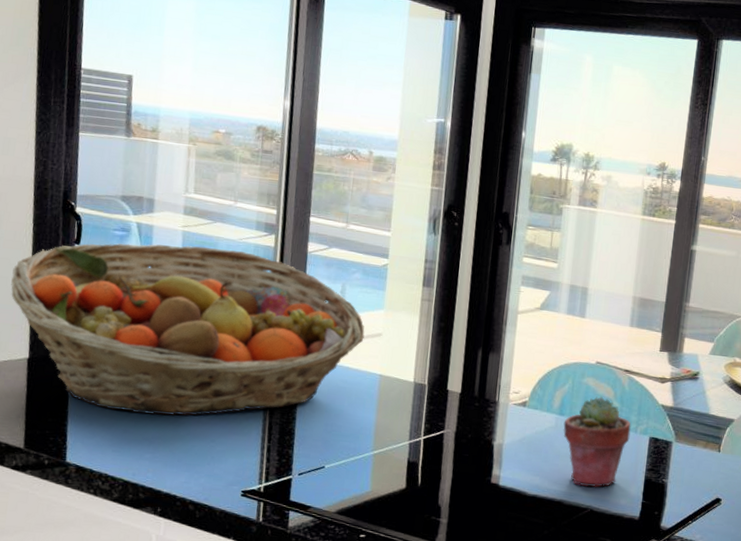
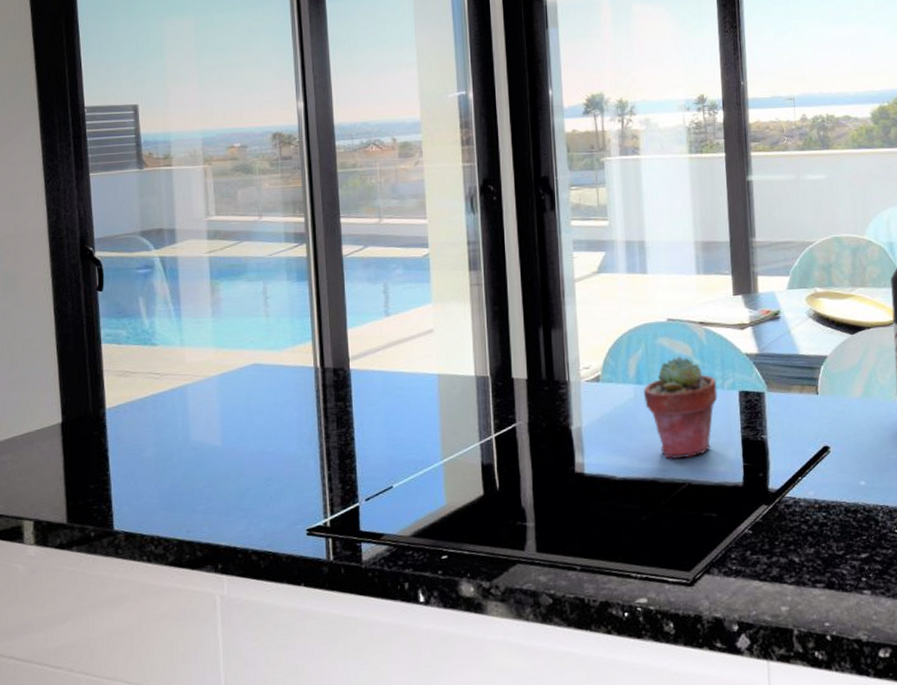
fruit basket: present [11,243,365,416] -> none [35,267,415,464]

